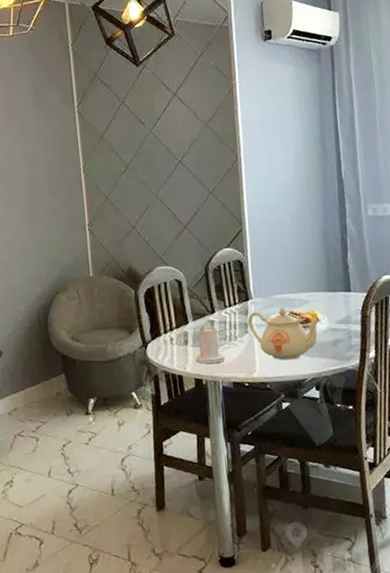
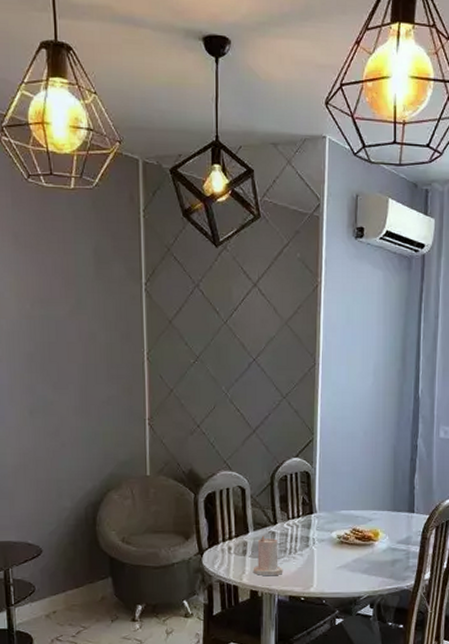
teapot: present [248,306,321,361] -> none [310,523,382,577]

